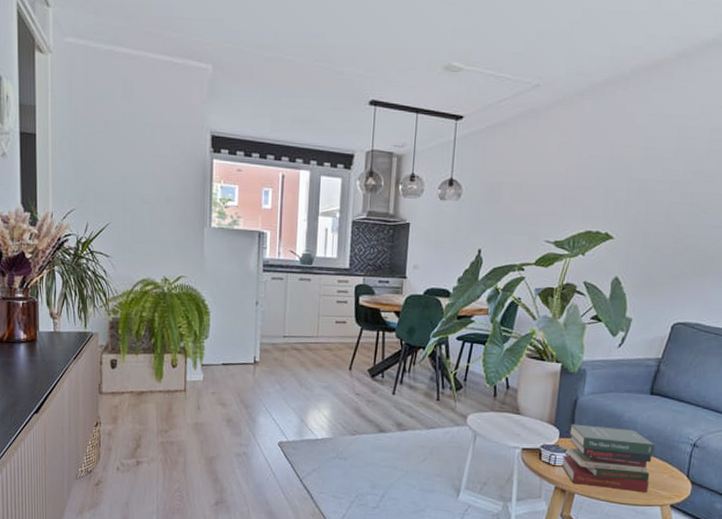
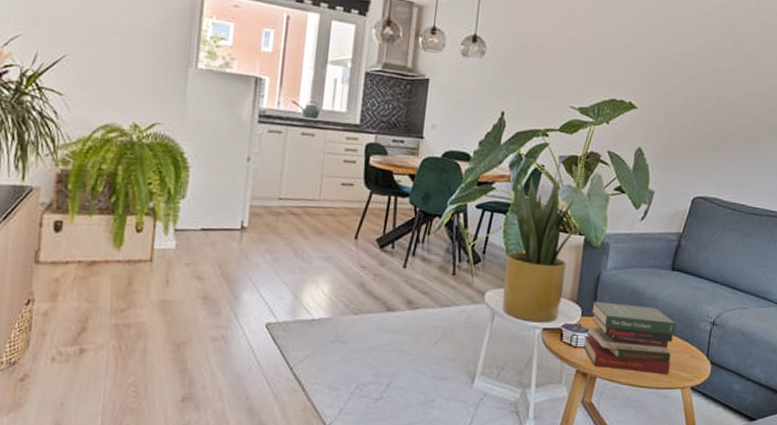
planter: none [483,305,559,444] -> present [502,173,583,323]

